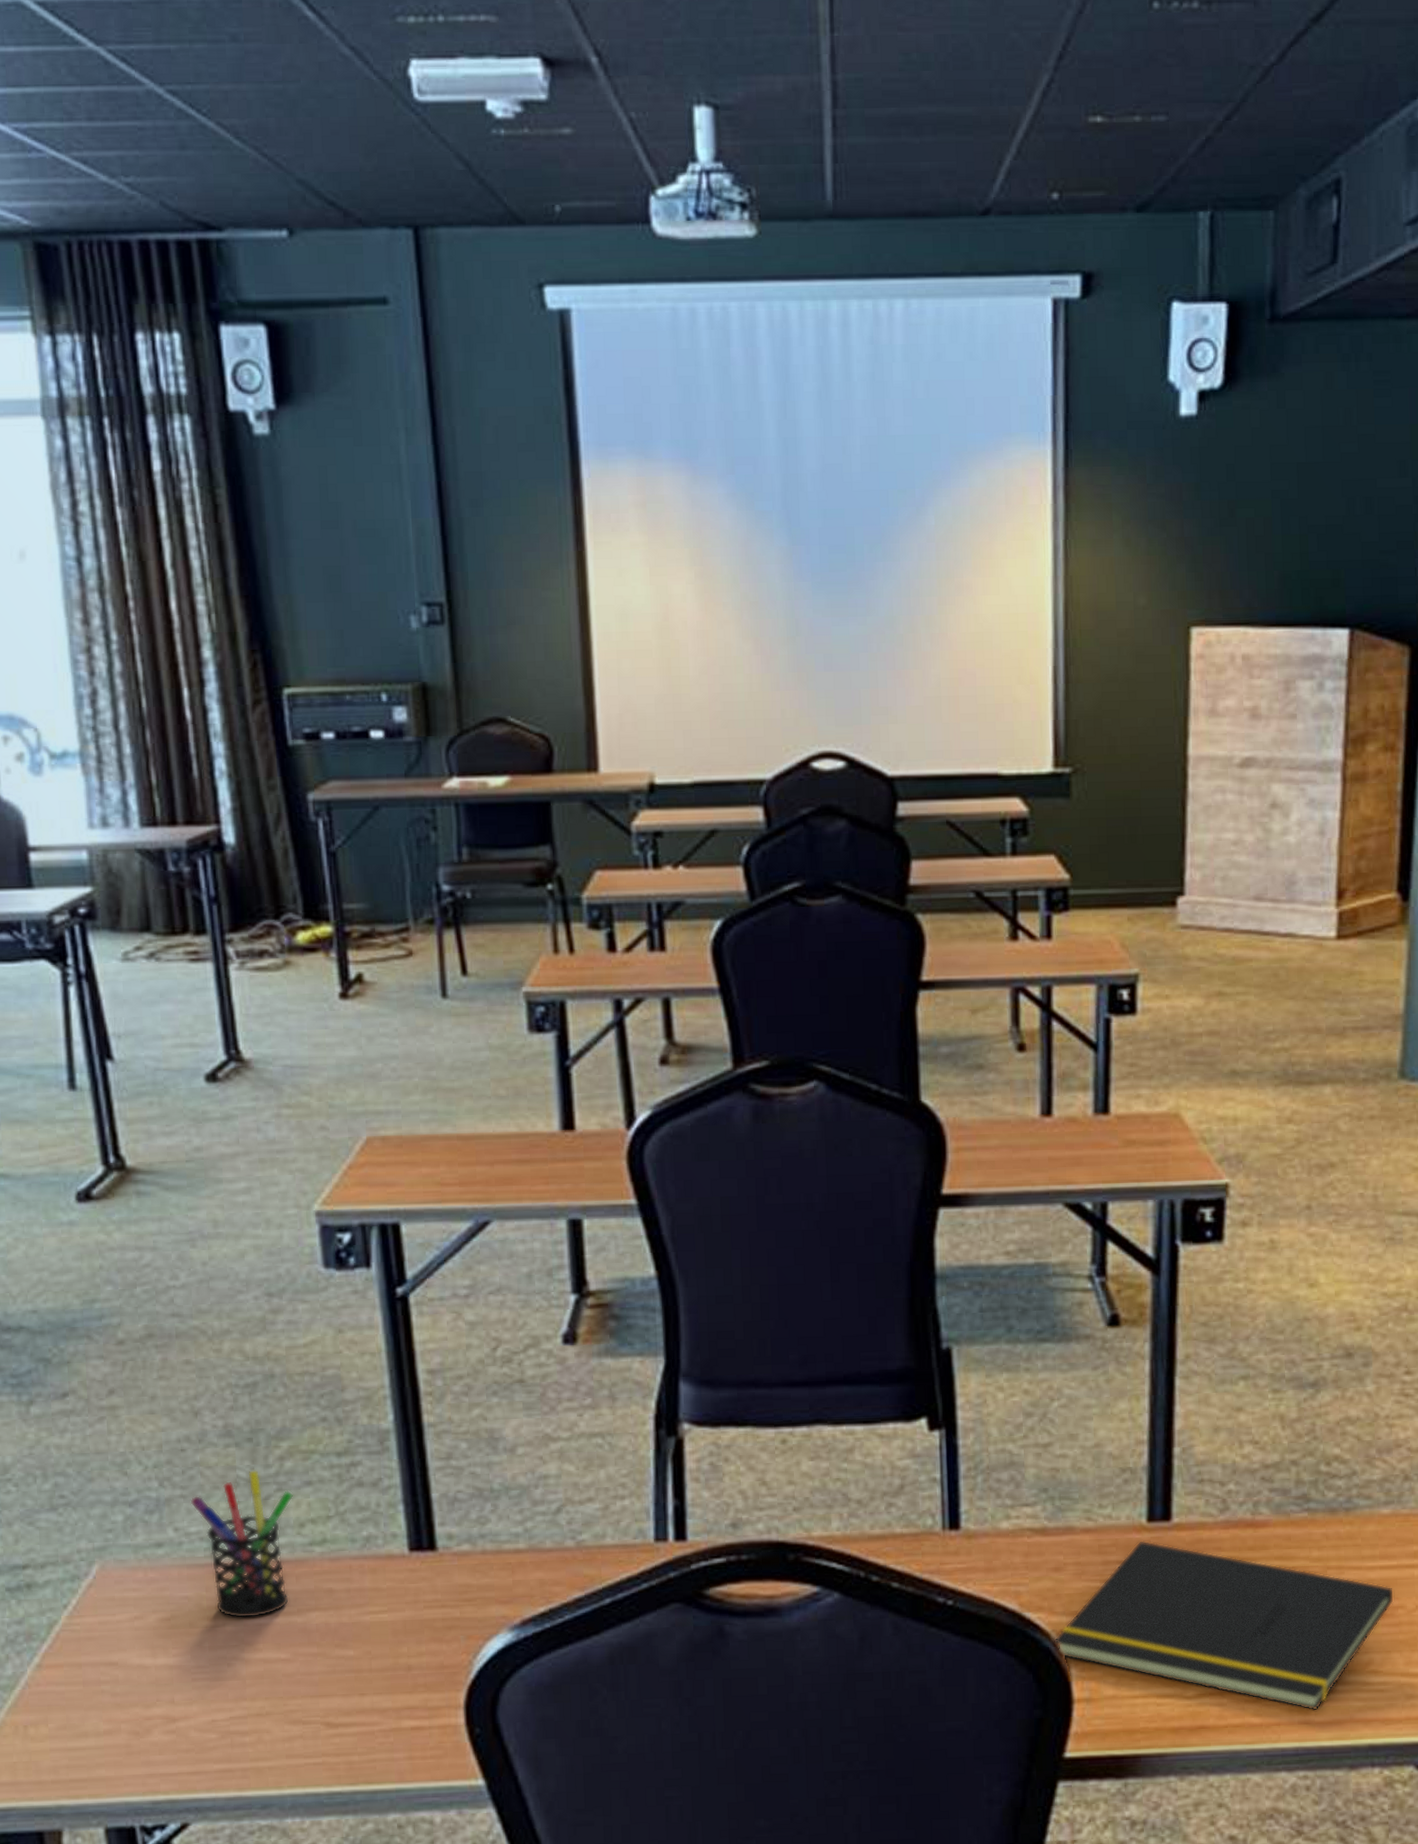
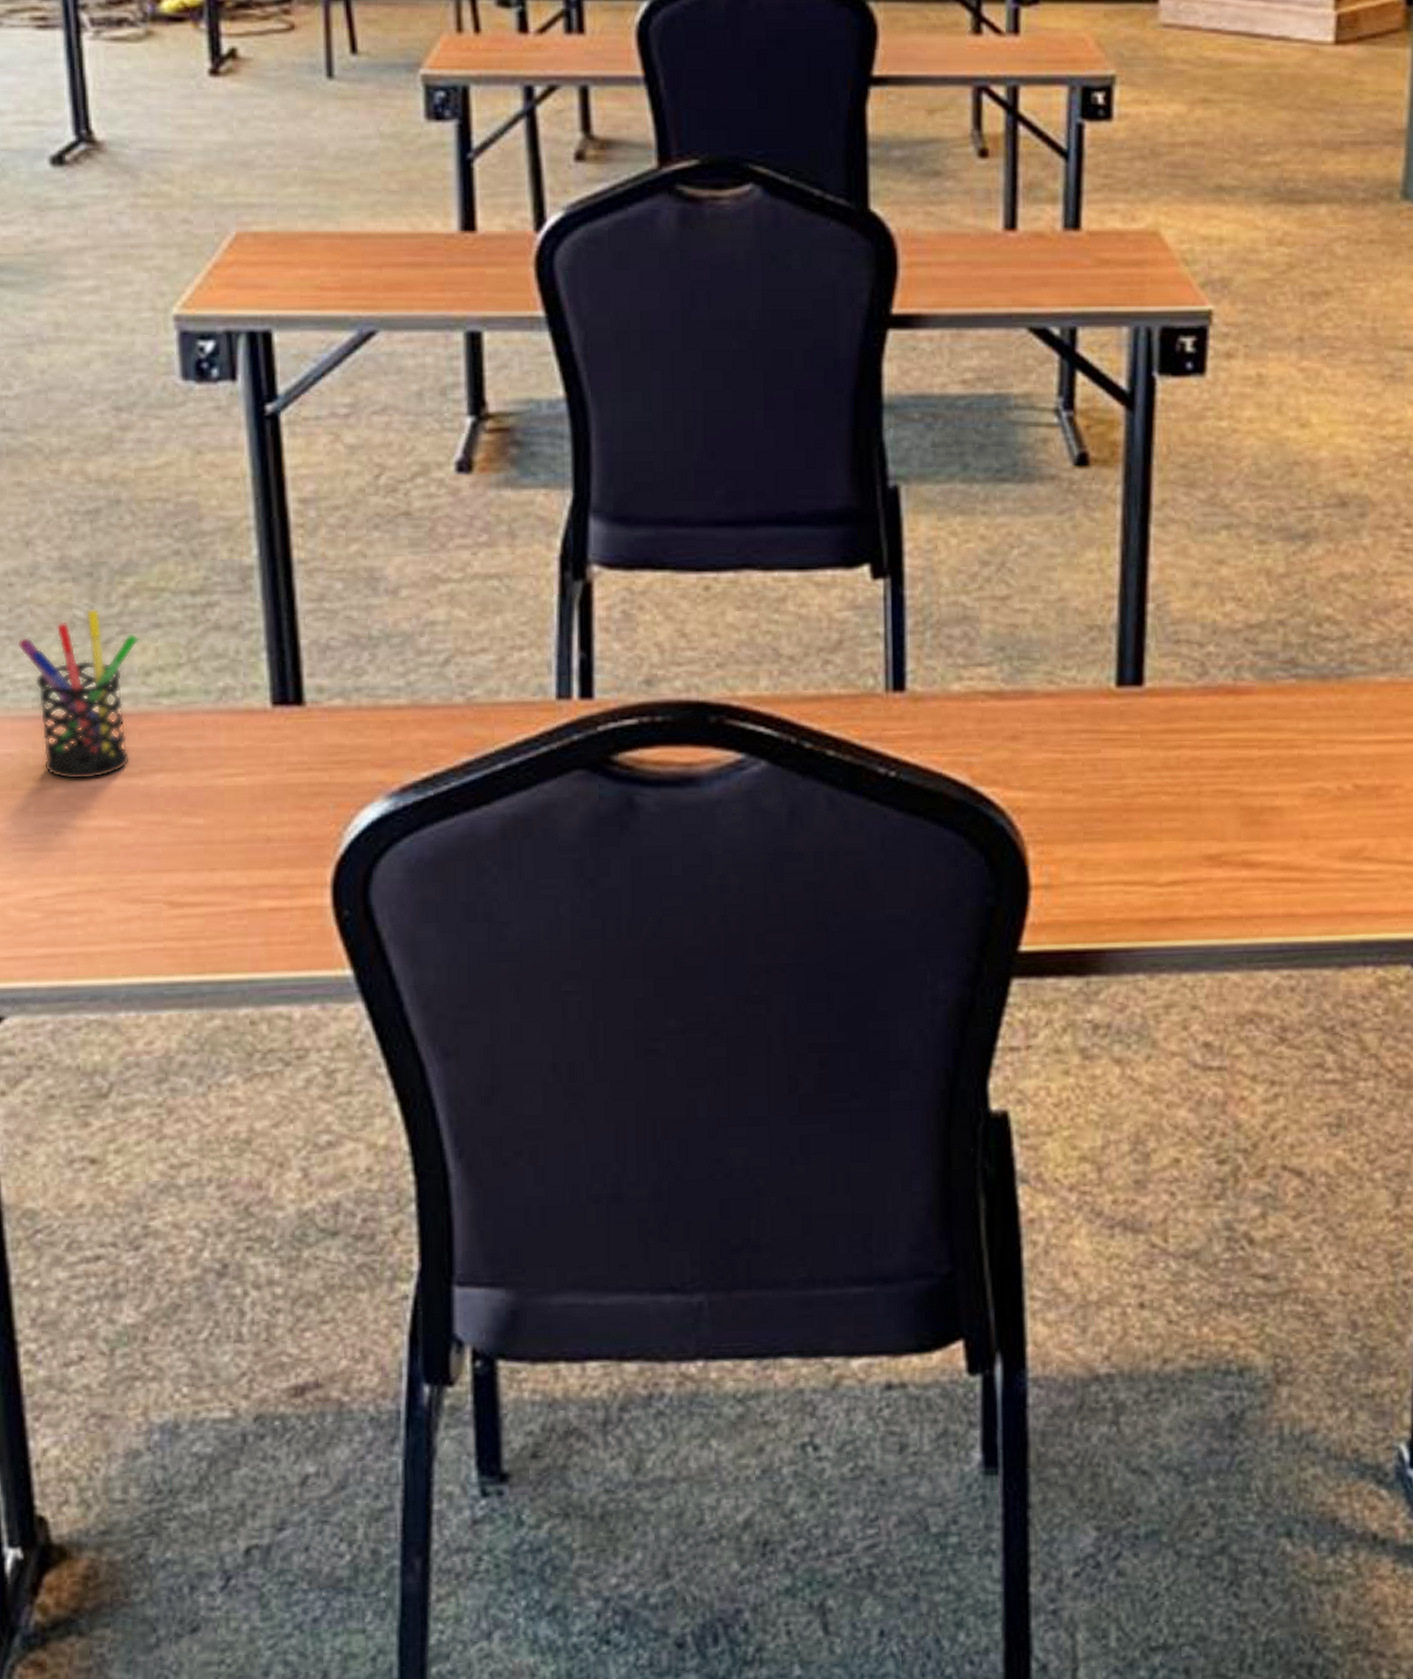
notepad: present [1054,1540,1395,1711] -> none [1010,707,1391,902]

